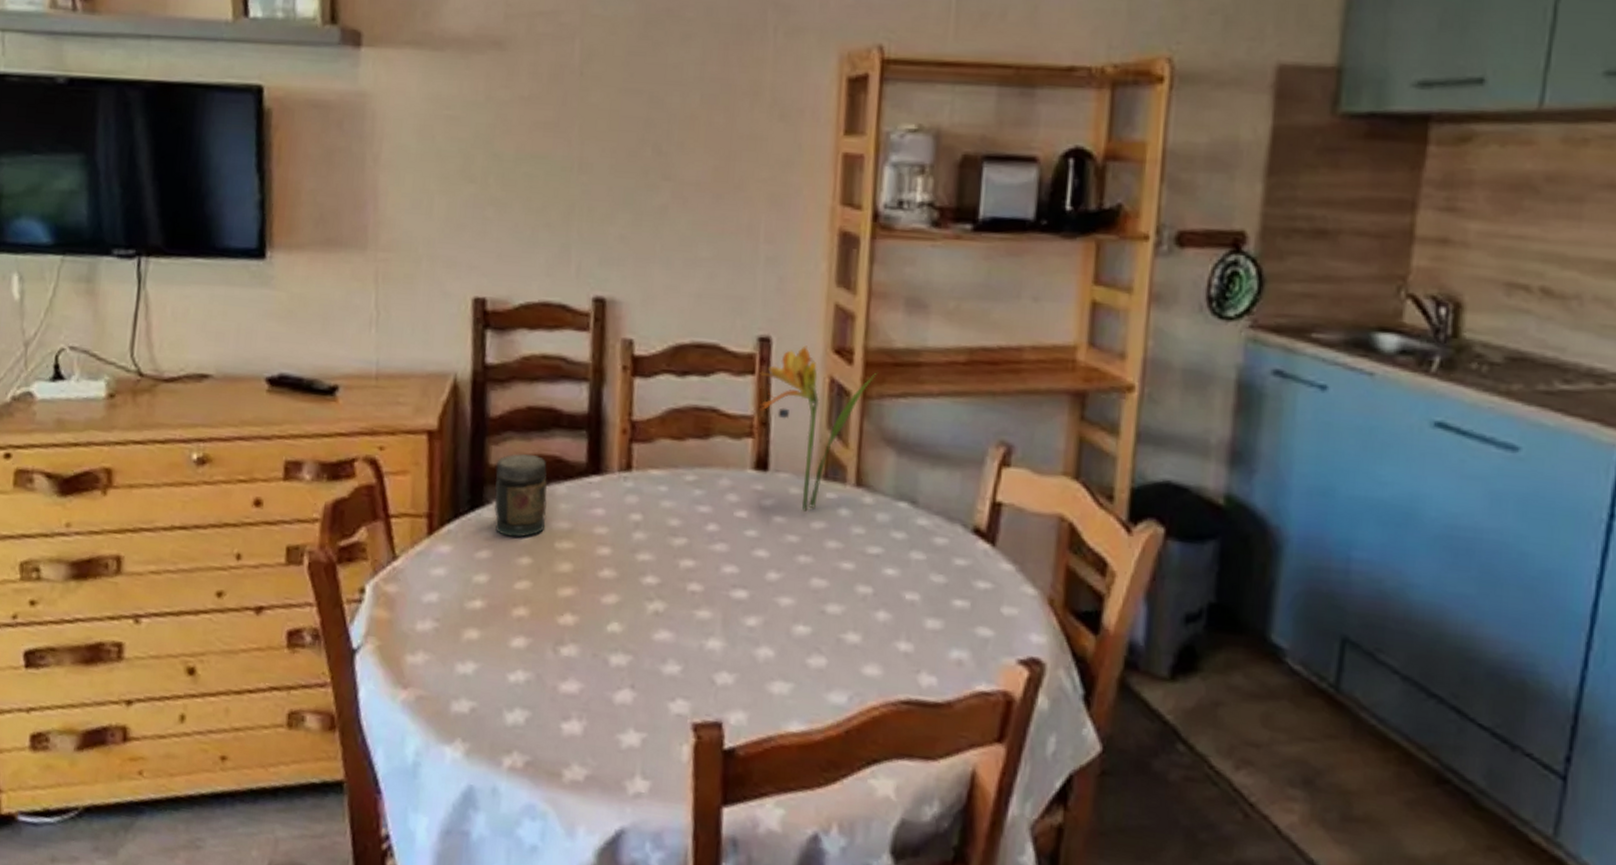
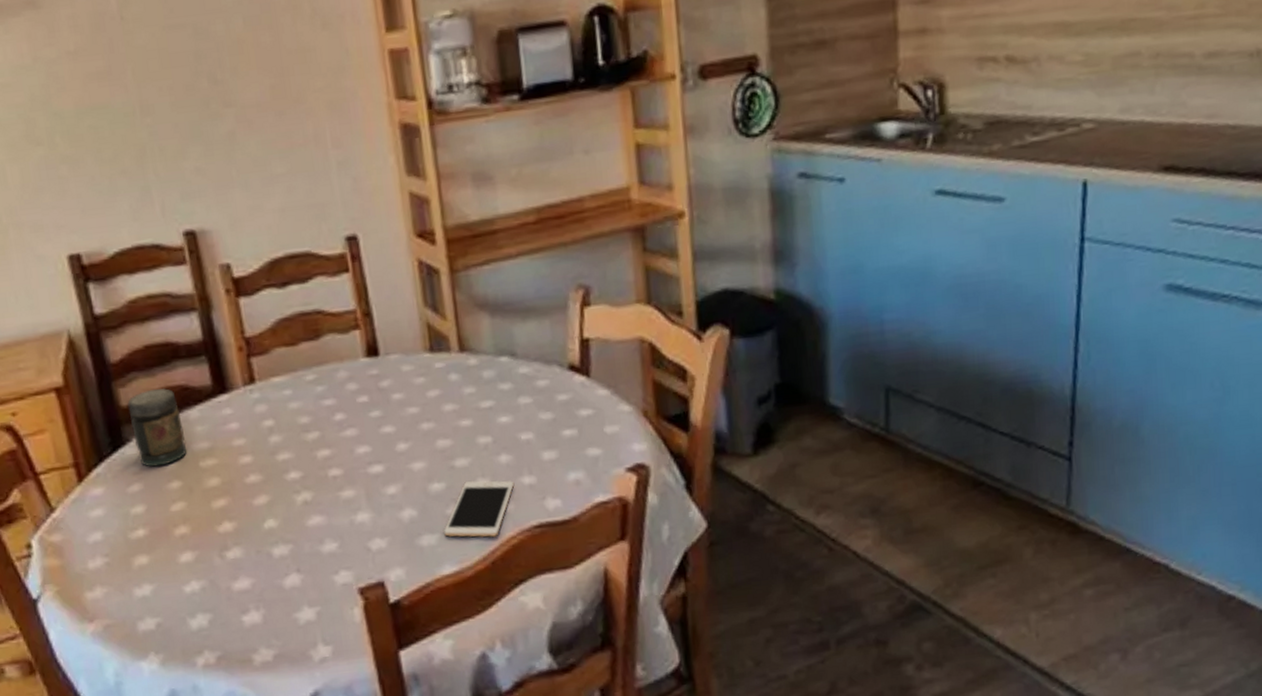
flower: present [759,345,879,512] -> none [353,236,460,384]
cell phone: none [799,632,889,703] -> present [444,480,515,538]

